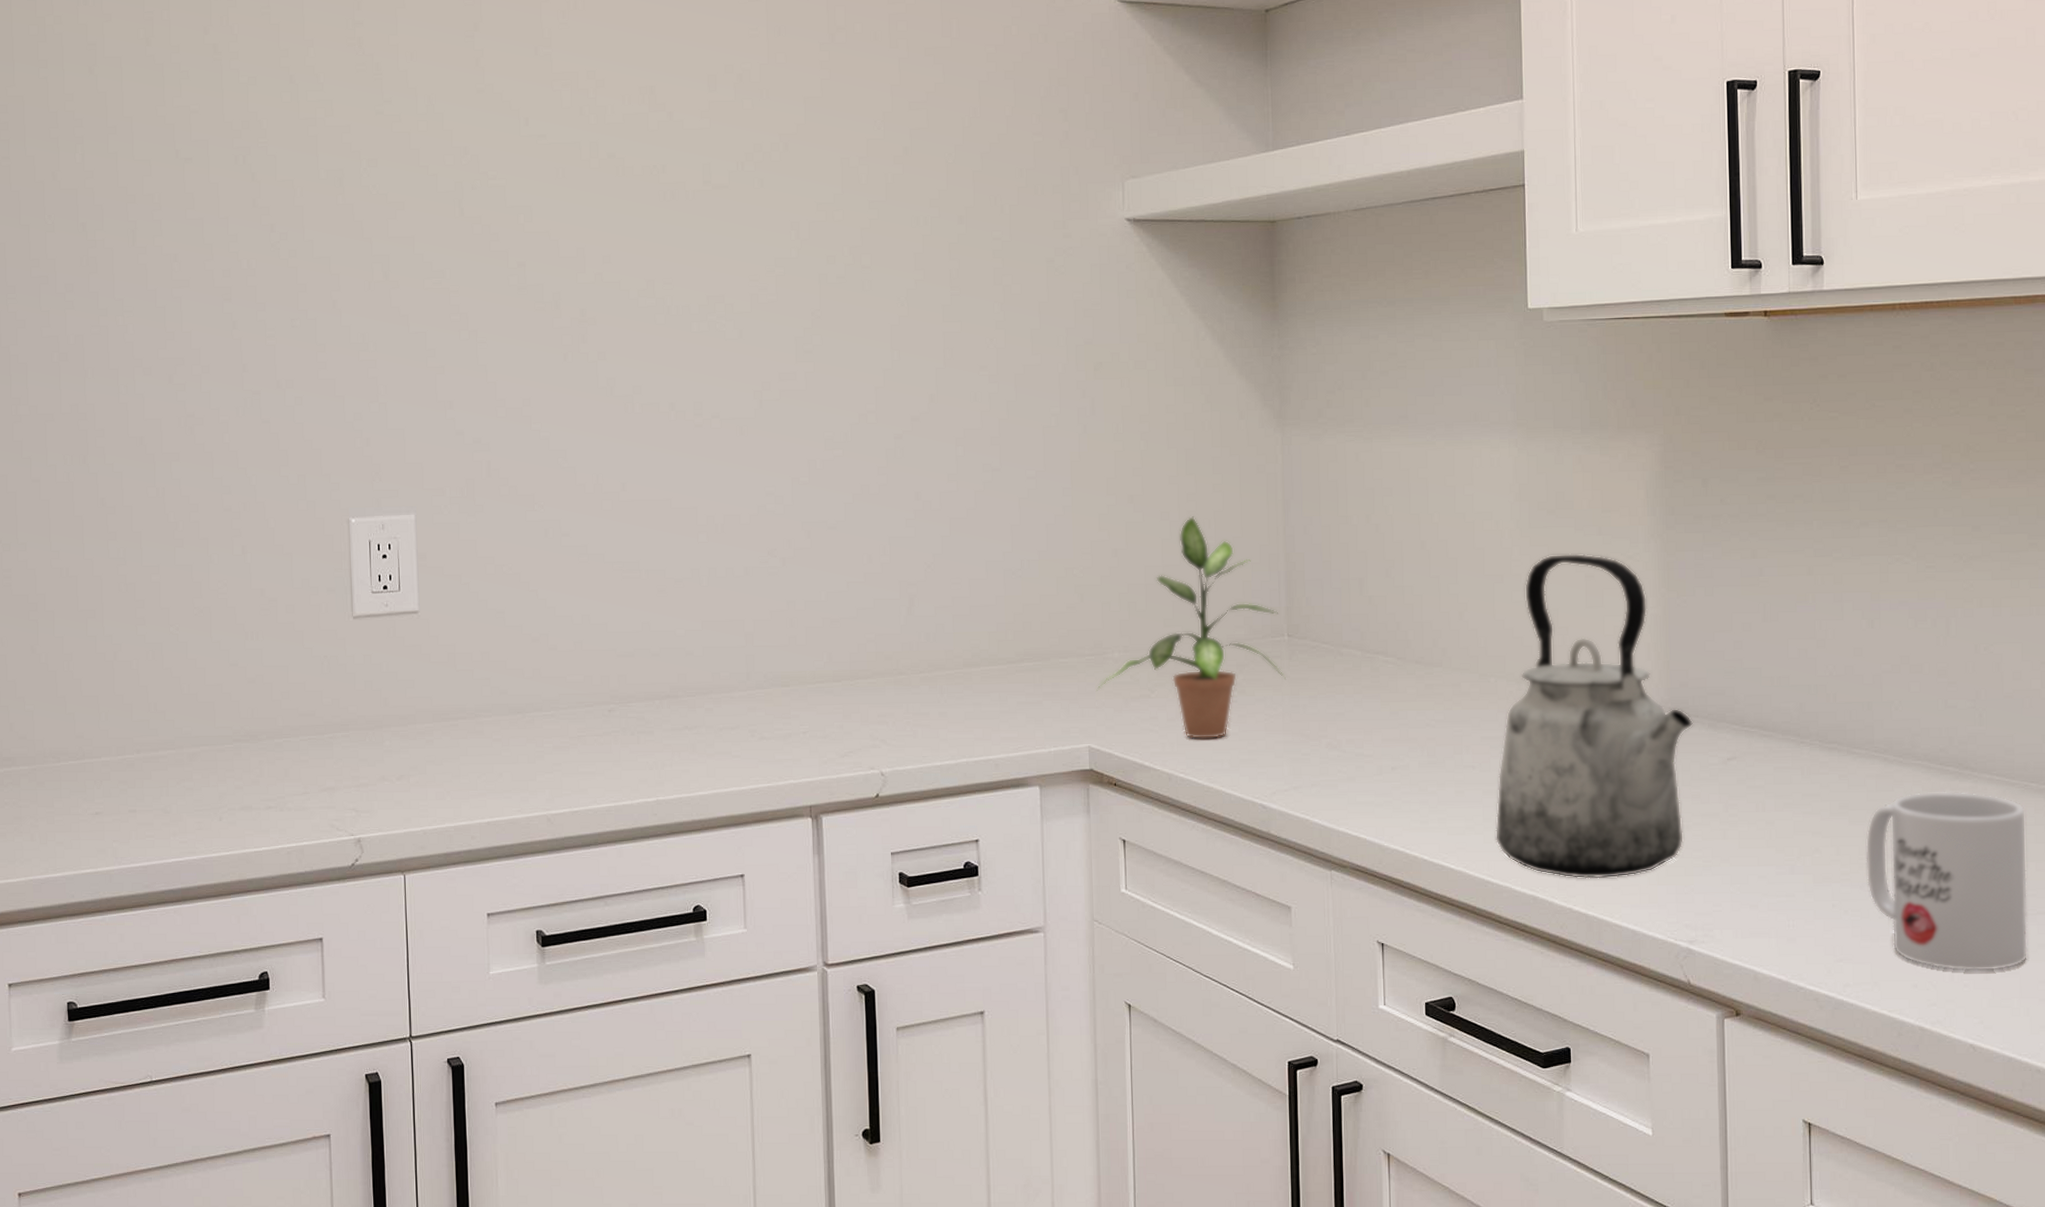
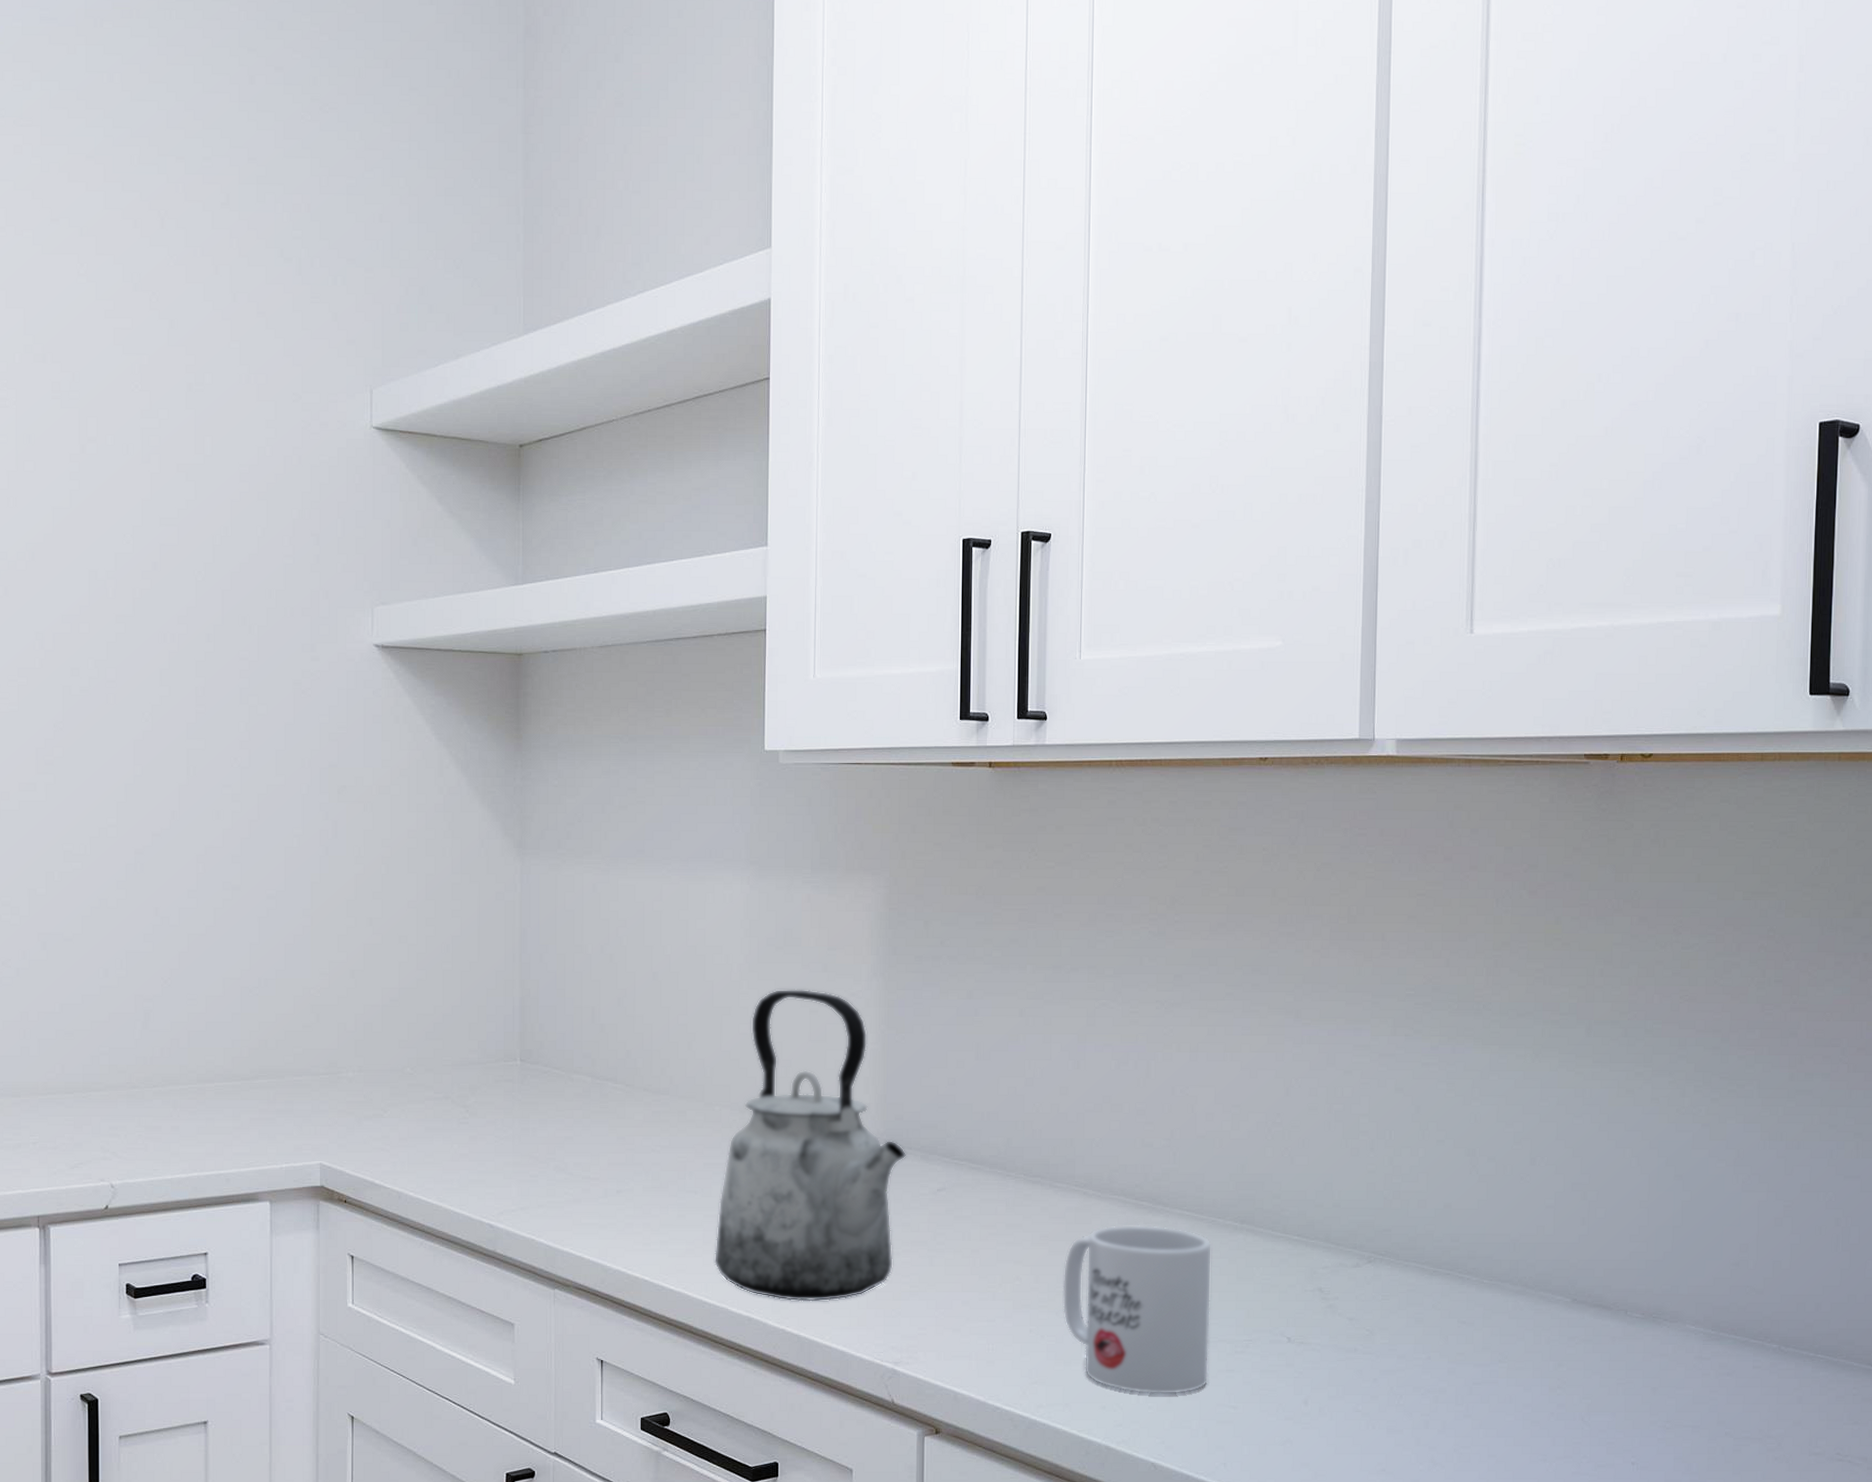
potted plant: present [1096,516,1286,740] -> none [330,941,517,1160]

